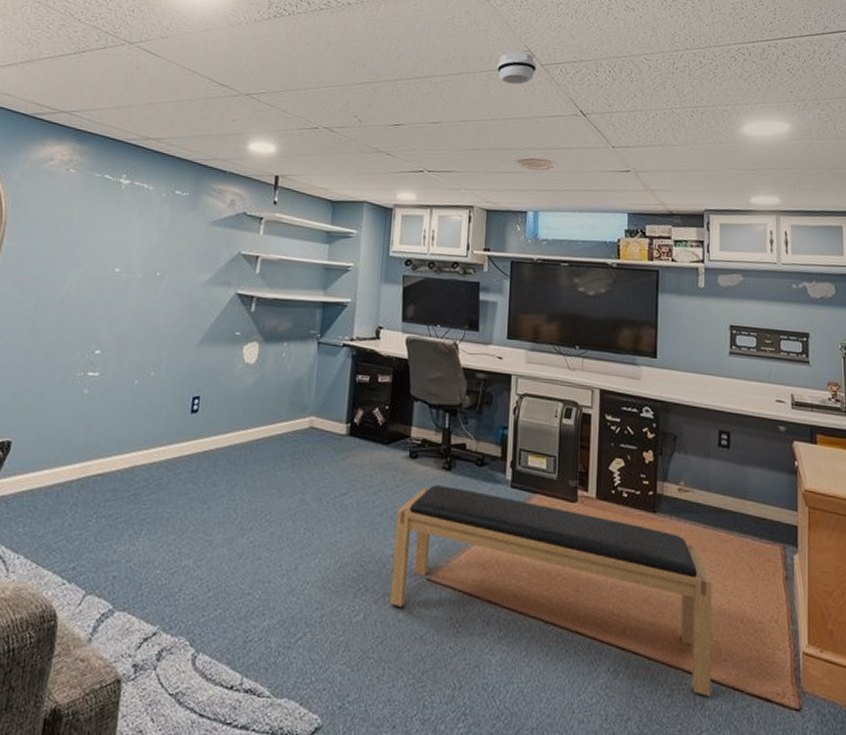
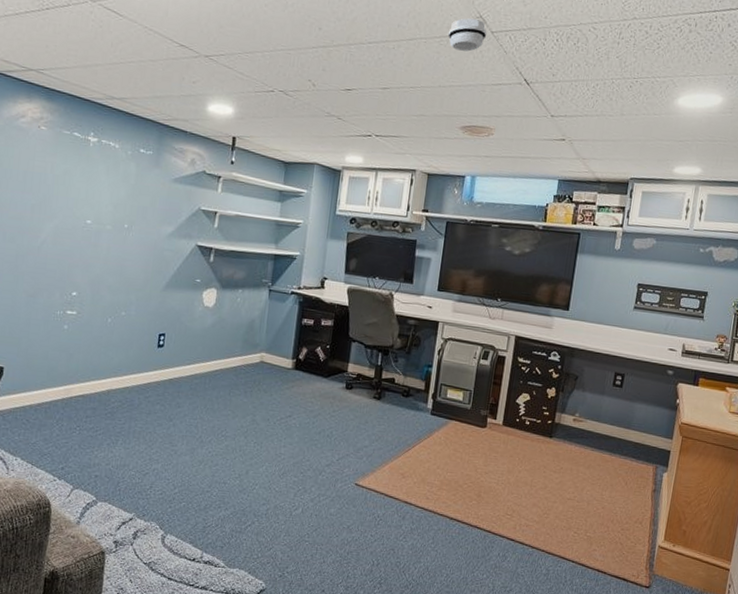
bench: present [390,485,712,697] -> none [323,411,592,576]

